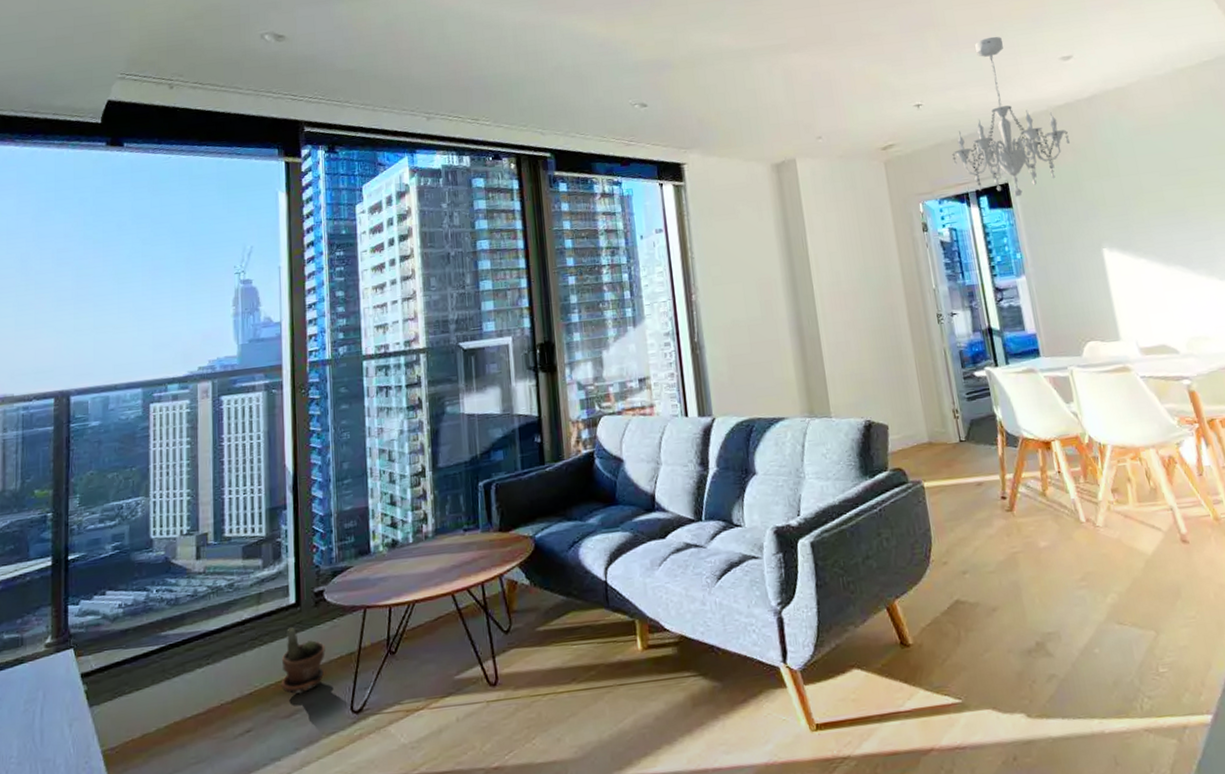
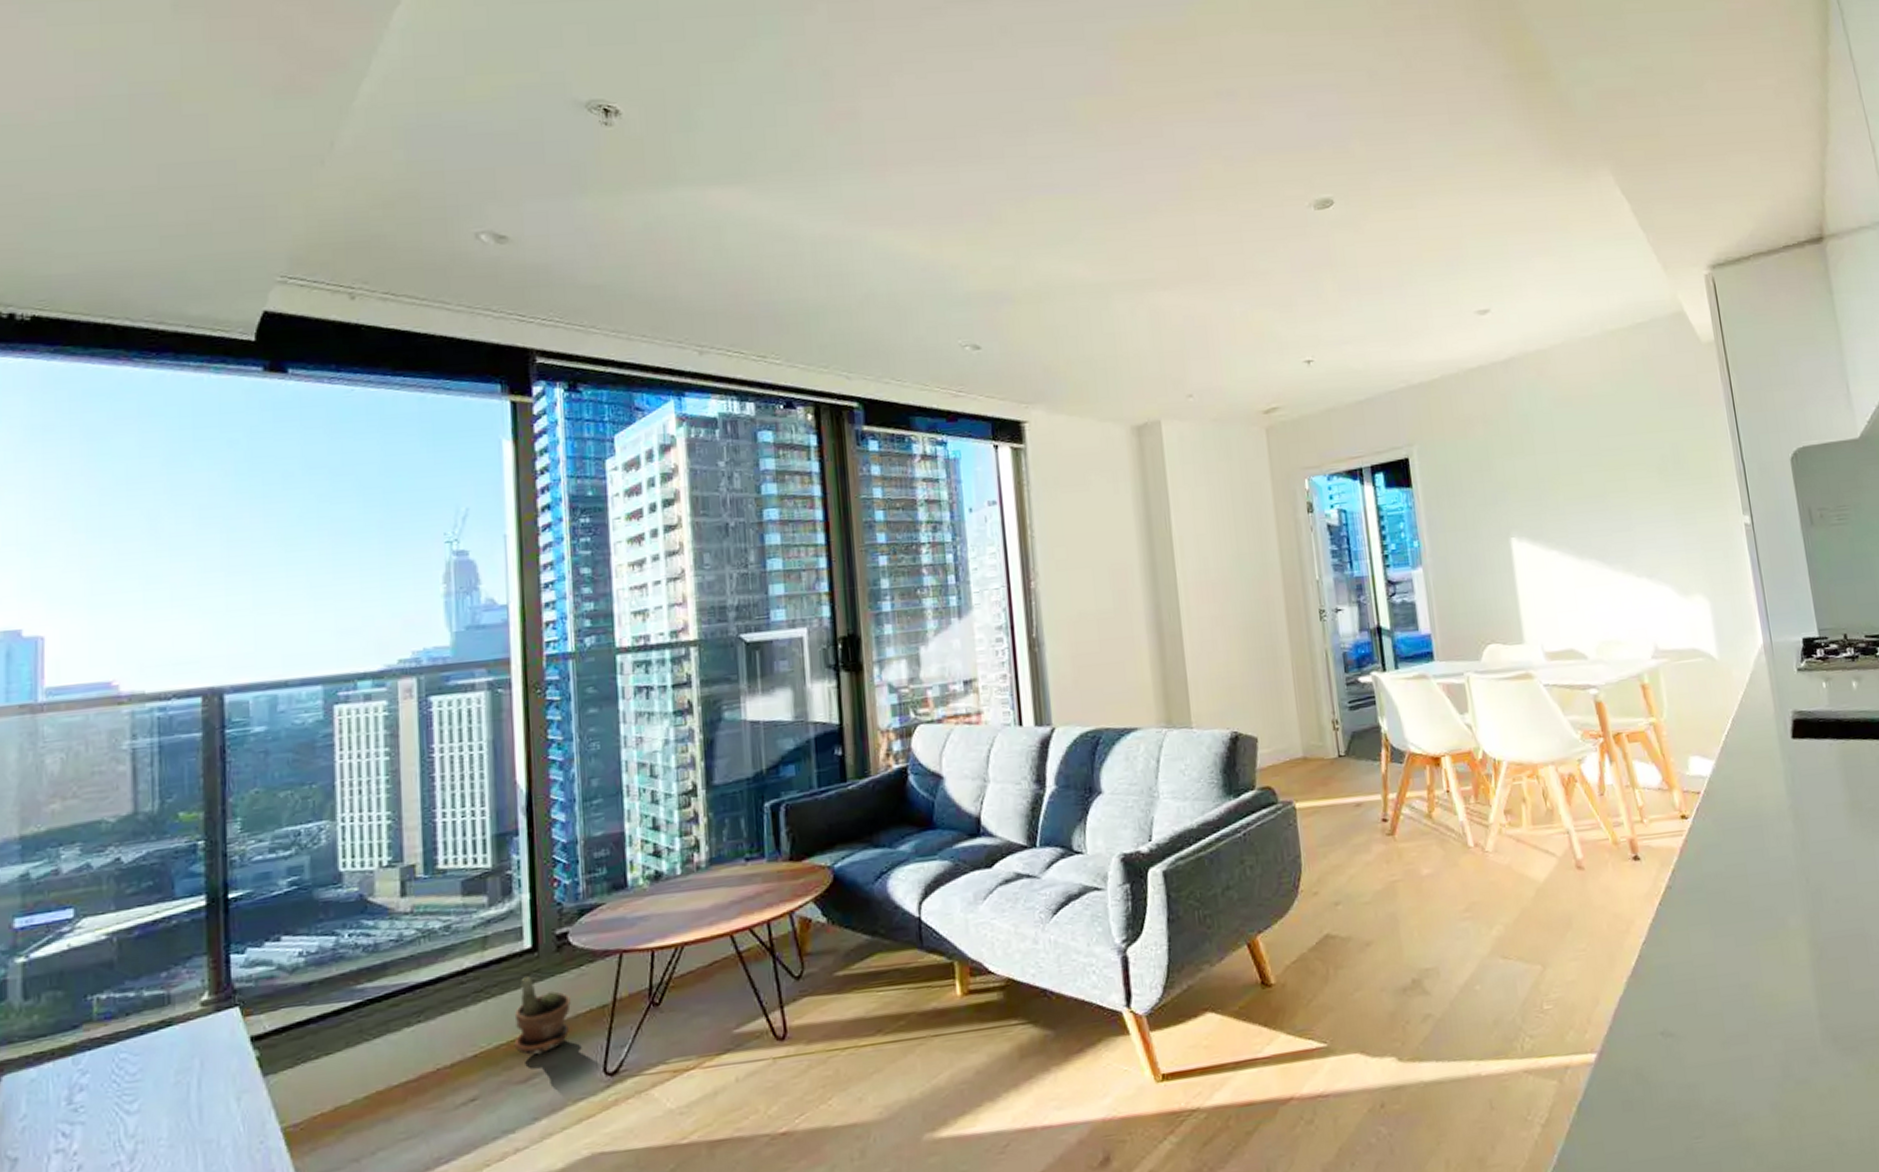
chandelier: present [952,36,1070,197] -> none [1345,282,1481,475]

